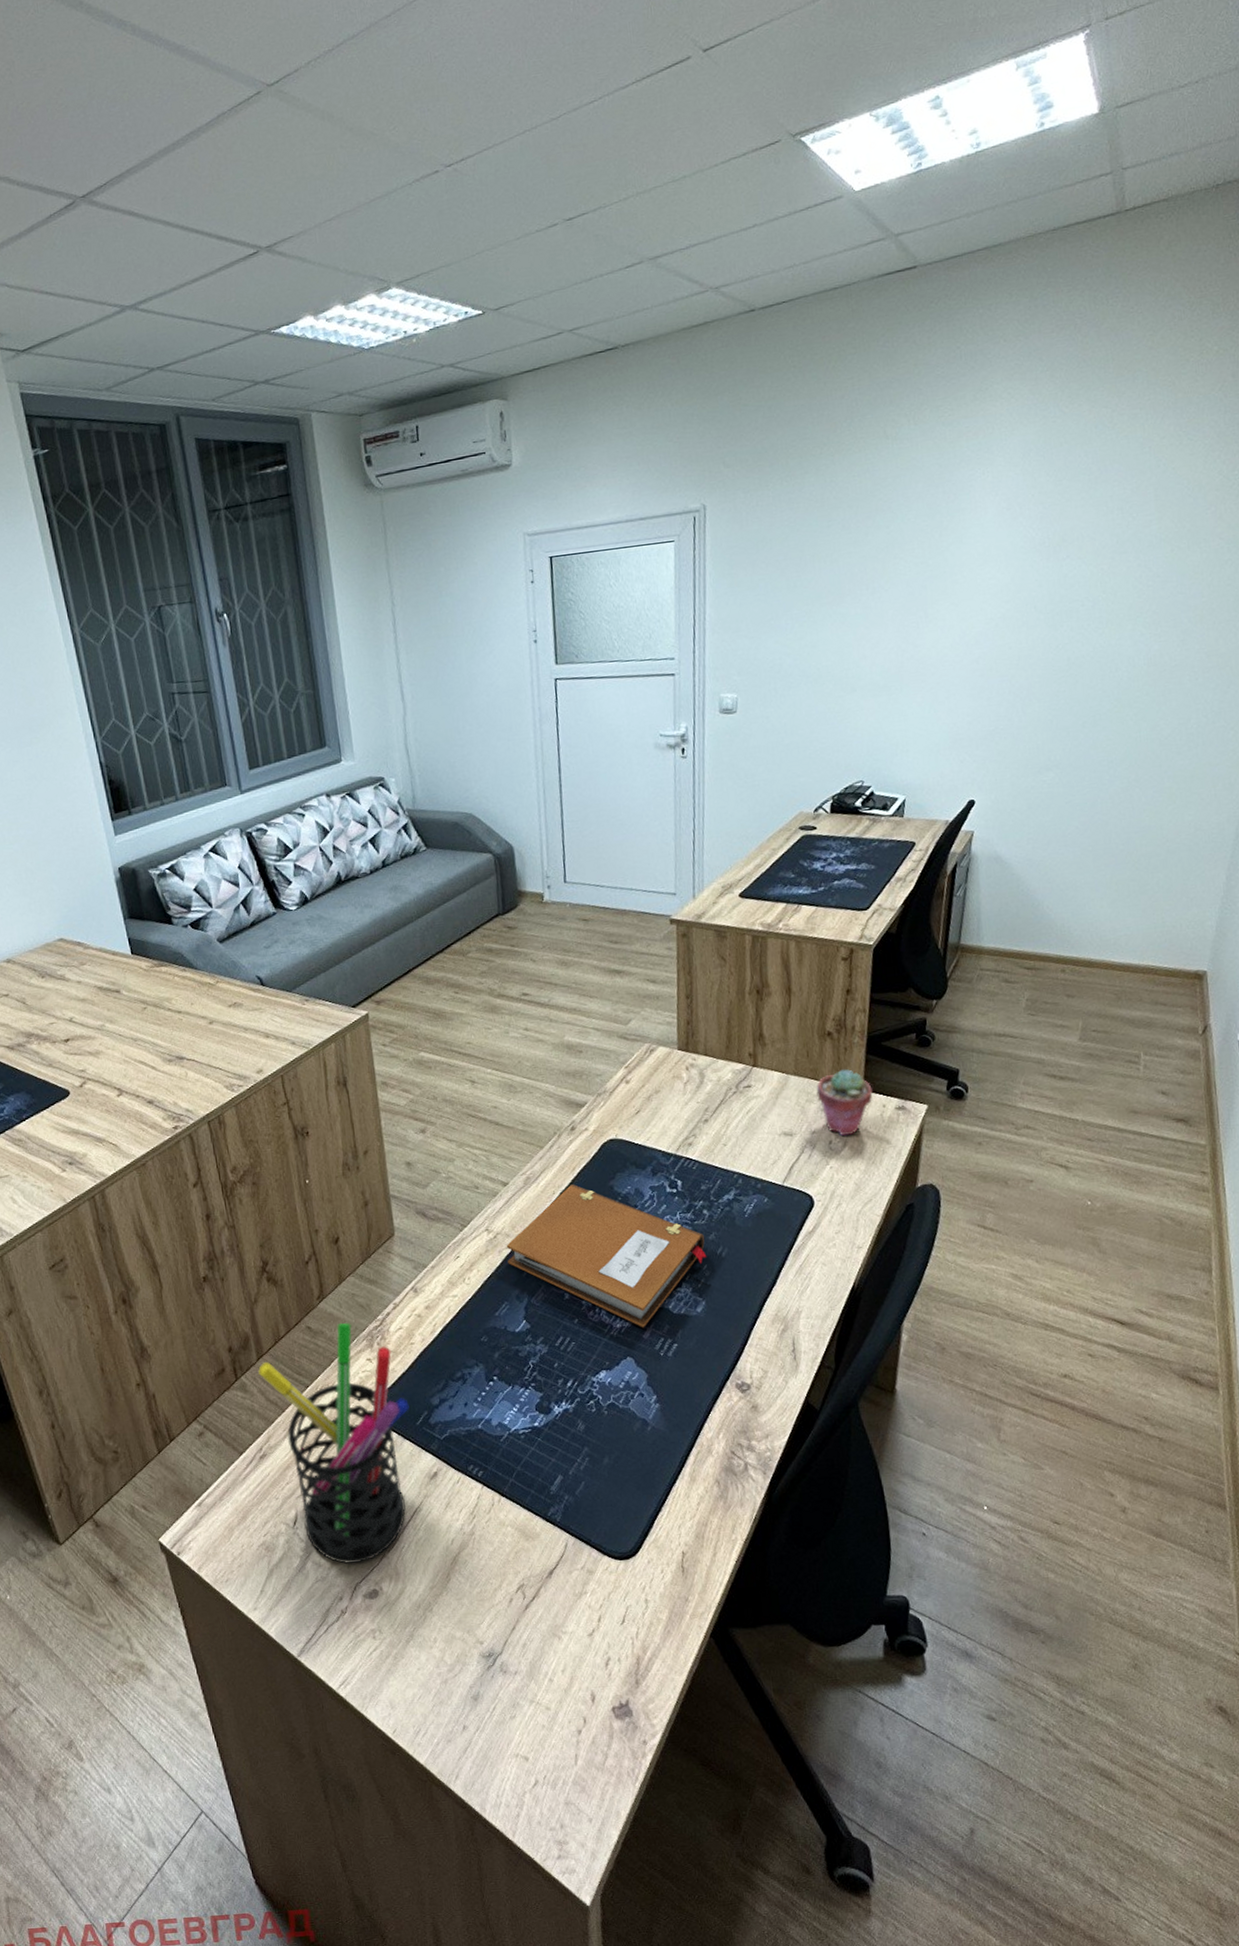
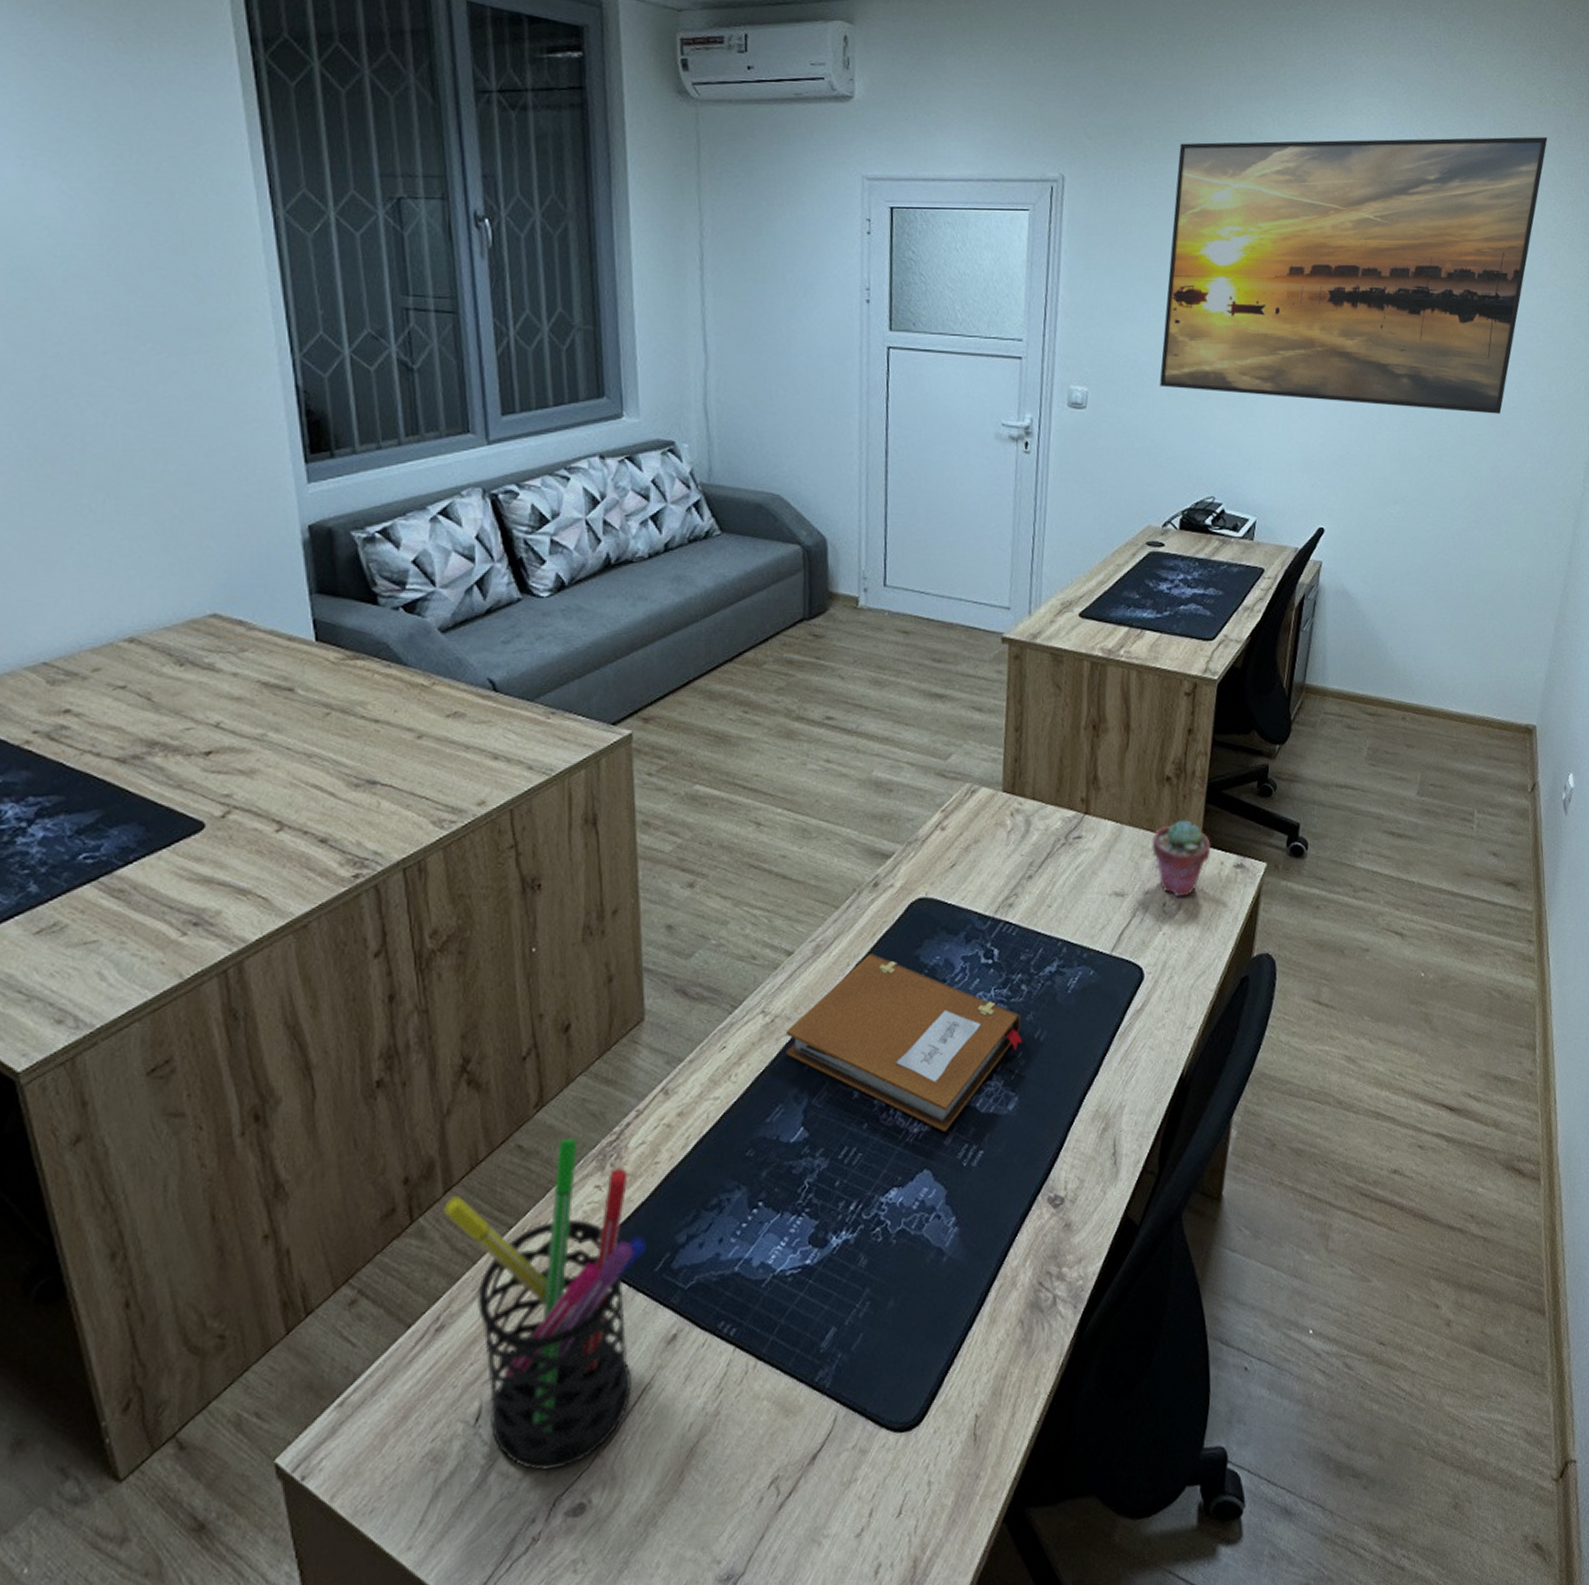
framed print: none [805,389,1210,686] -> present [1159,137,1548,414]

